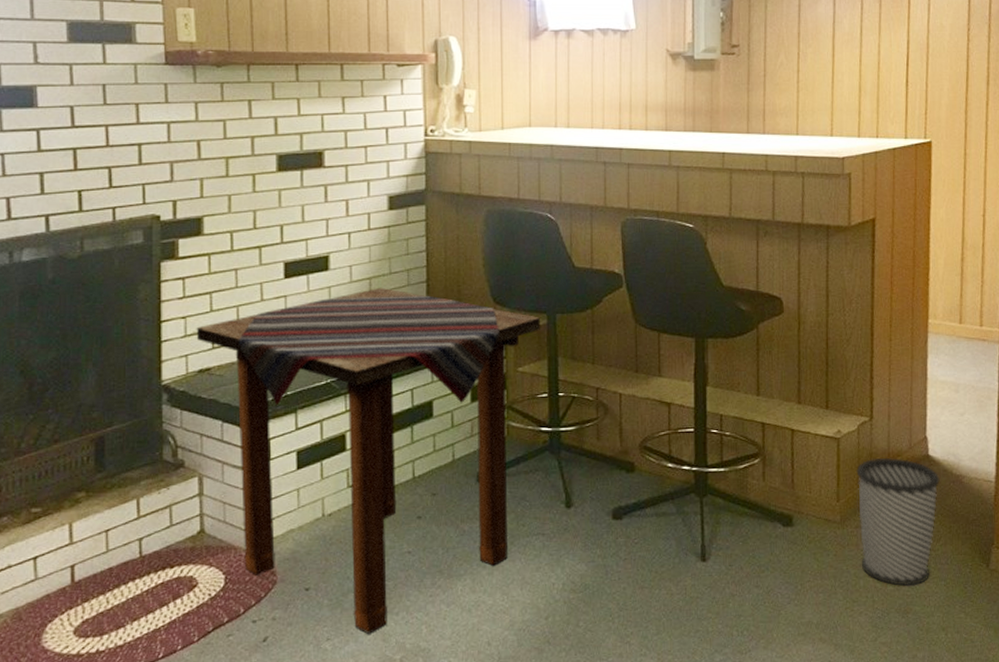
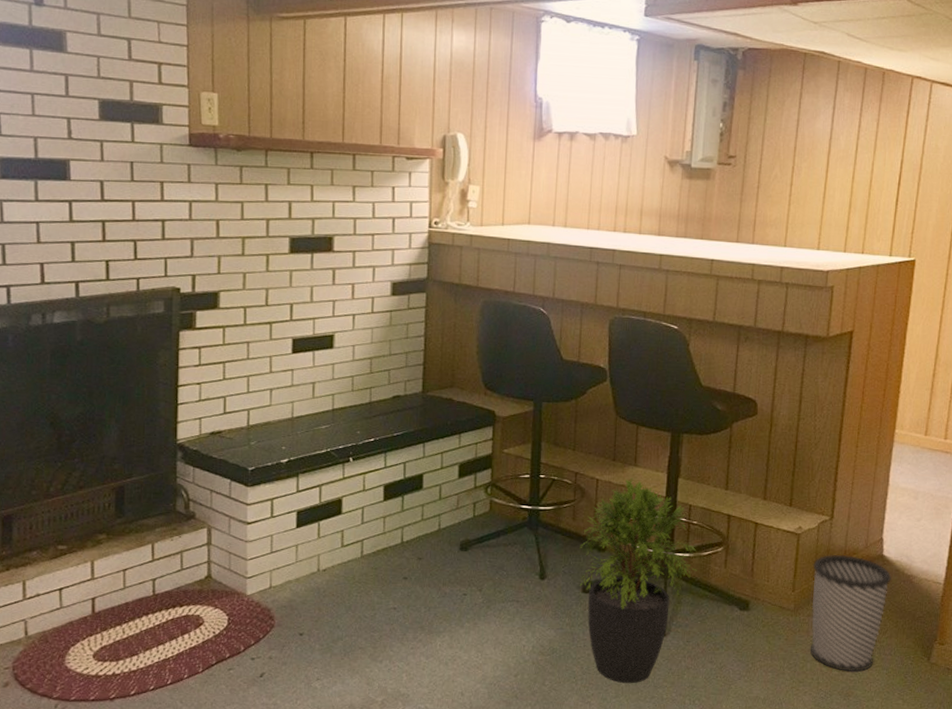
side table: present [196,287,540,634] -> none [209,367,527,677]
potted plant: none [607,389,734,618] -> present [579,477,697,684]

